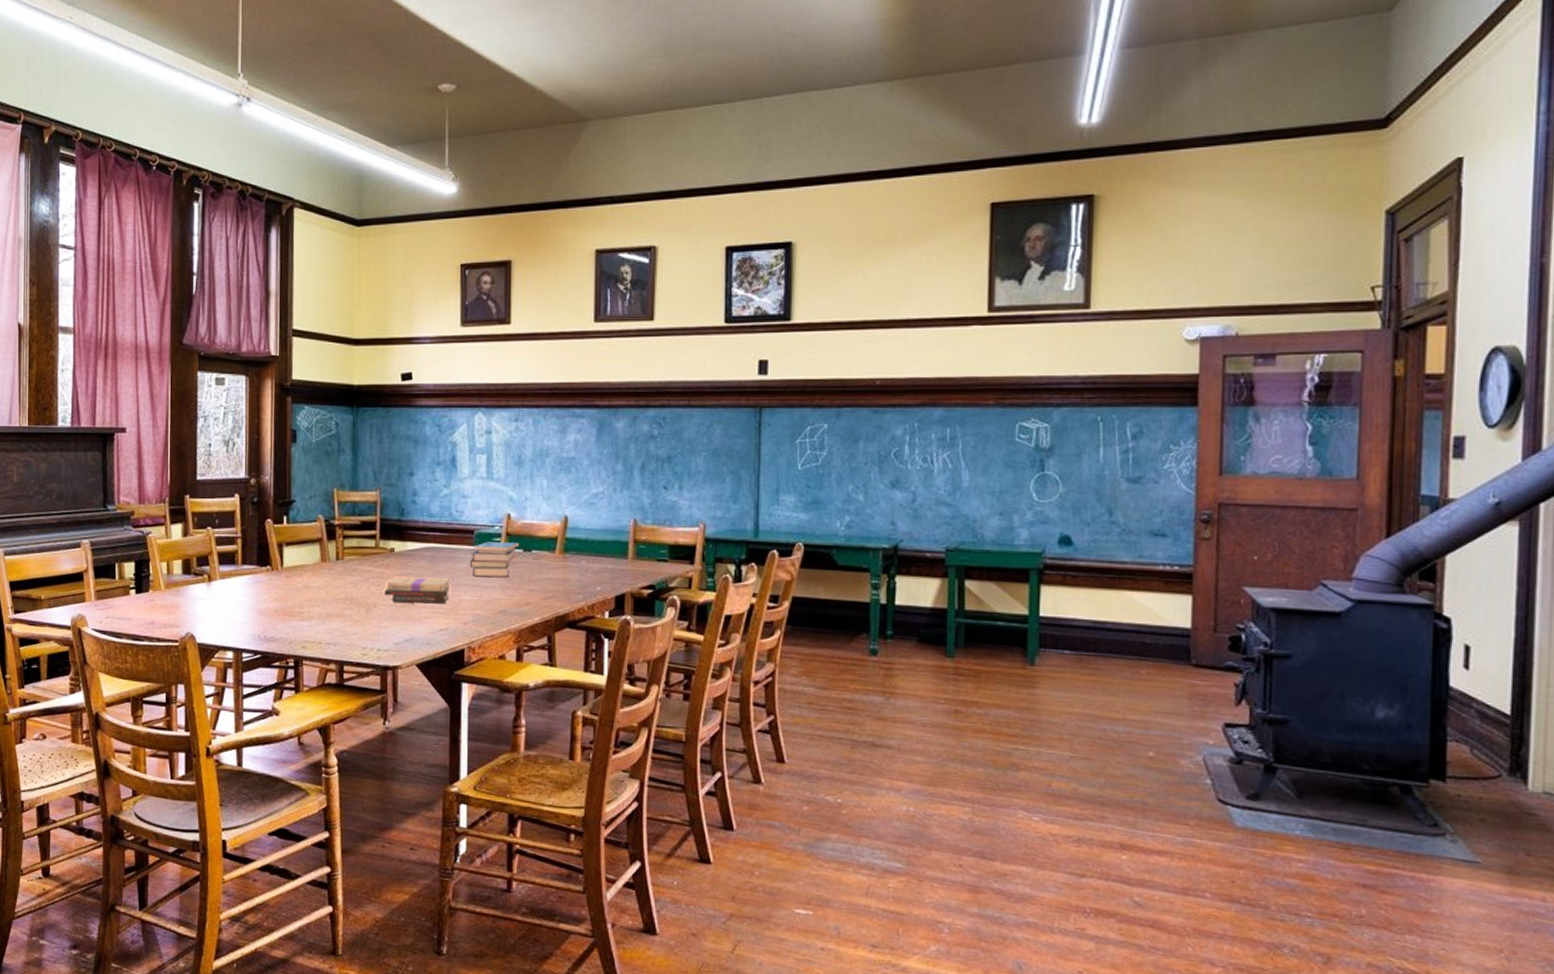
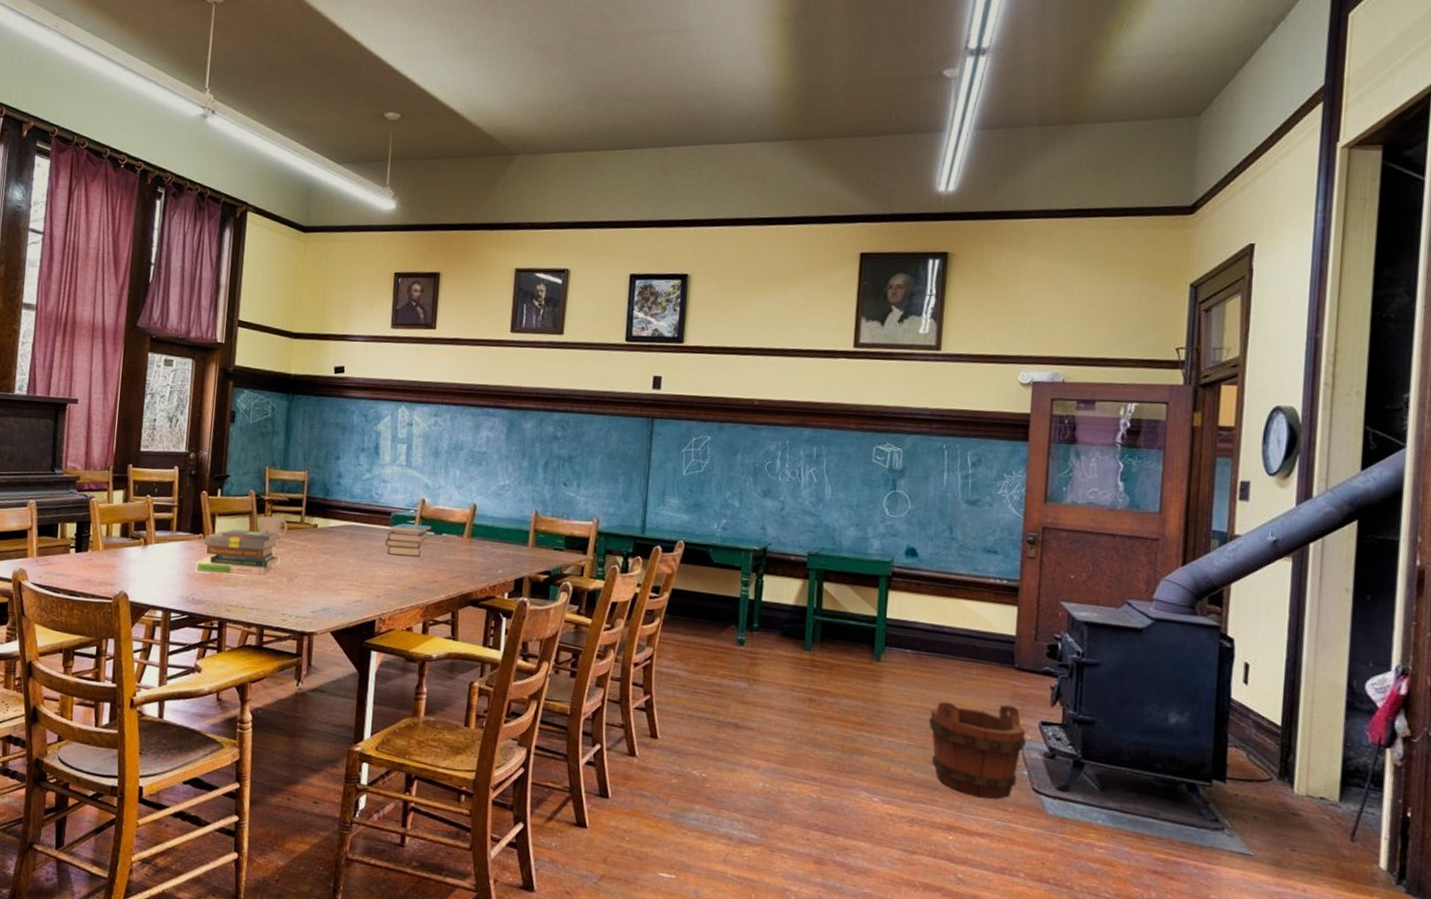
books: none [267,559,354,609] -> present [197,529,279,577]
mug: none [331,542,362,568] -> present [259,516,288,540]
books: present [384,577,450,604] -> none [306,551,366,578]
wooden bucket: none [1093,706,1209,813] -> present [928,701,1027,799]

